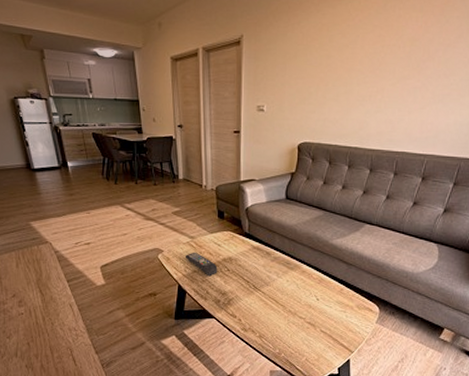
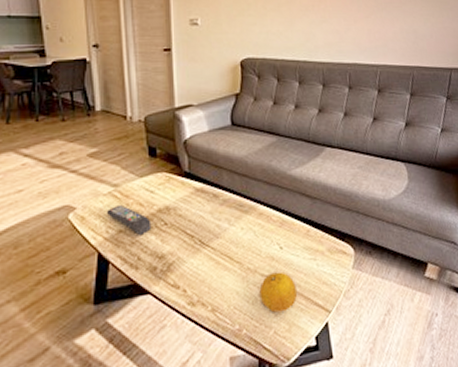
fruit: none [297,317,328,346] -> present [259,271,298,313]

